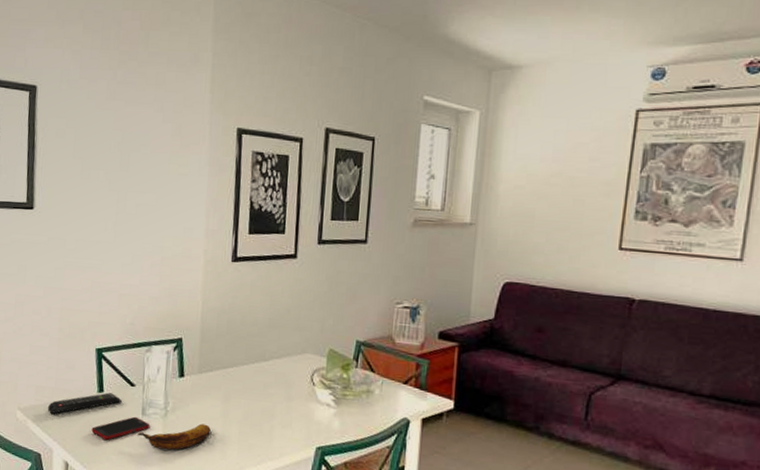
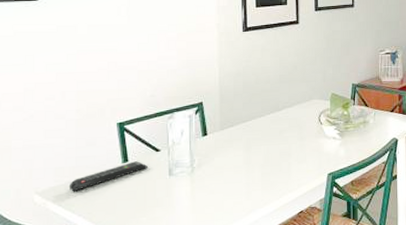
cell phone: present [91,416,151,440] -> none [118,178,178,205]
banana: present [137,423,211,451] -> none [166,172,236,203]

